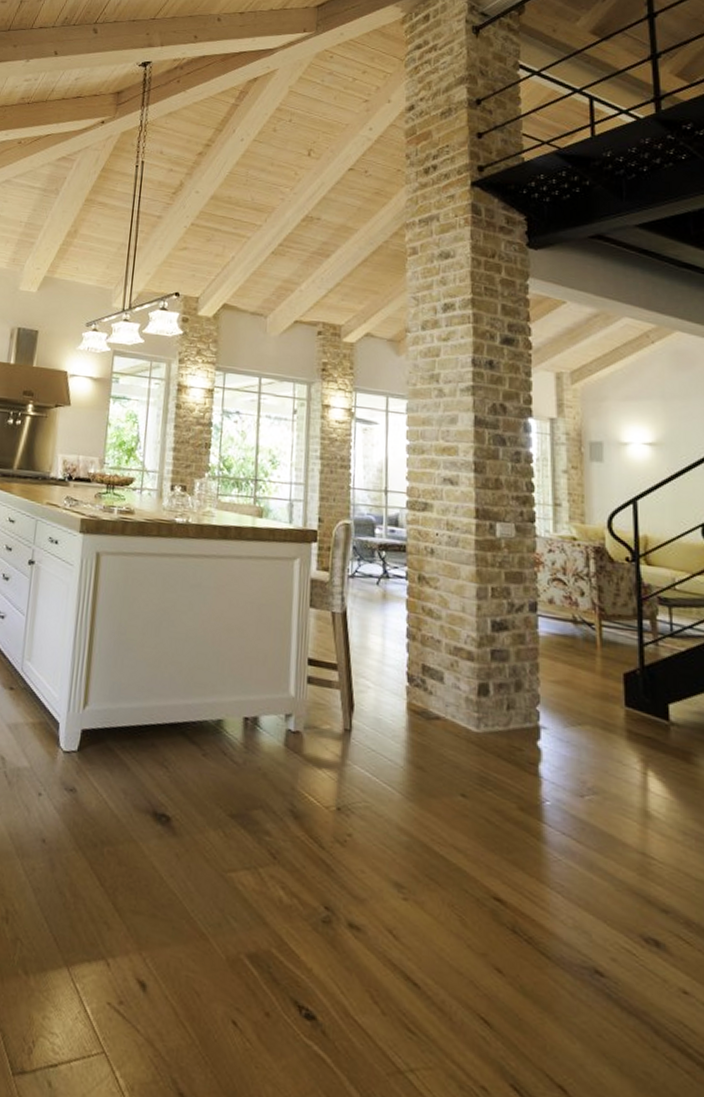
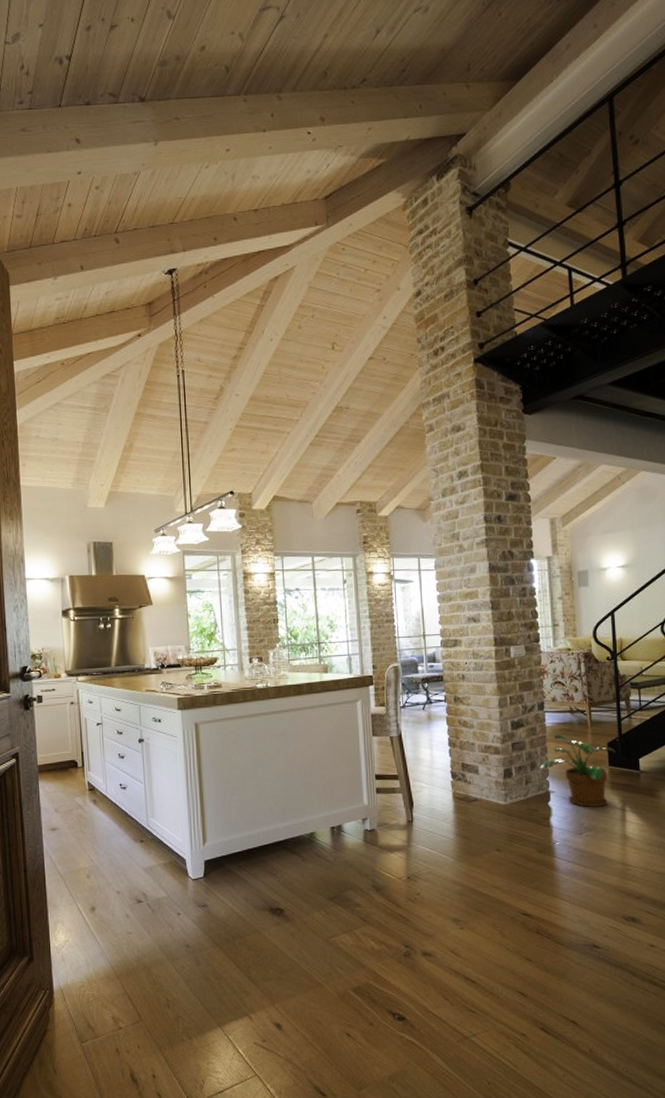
potted plant: none [526,648,634,763] -> present [539,734,615,807]

